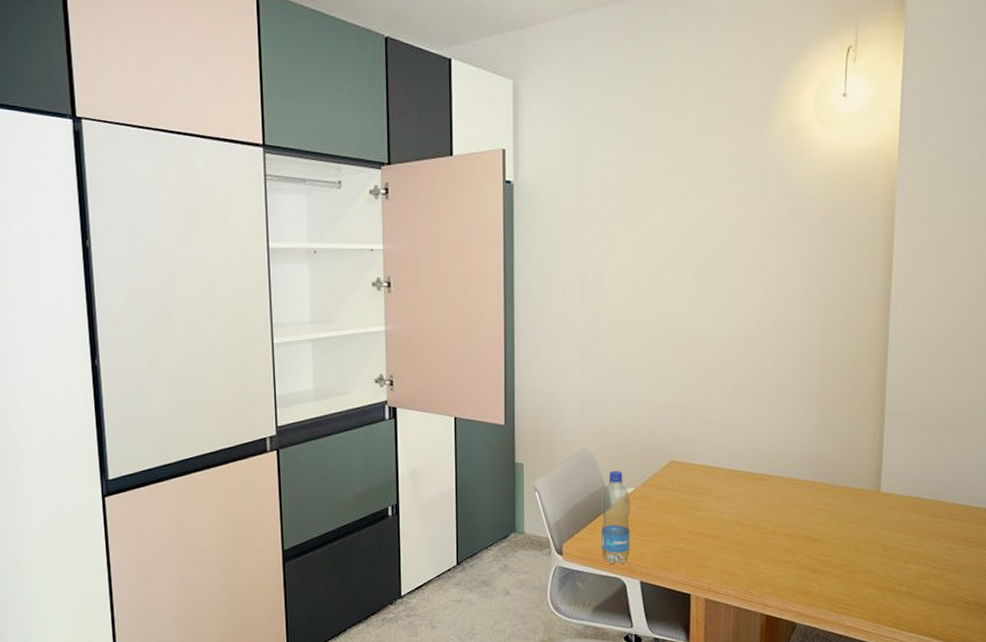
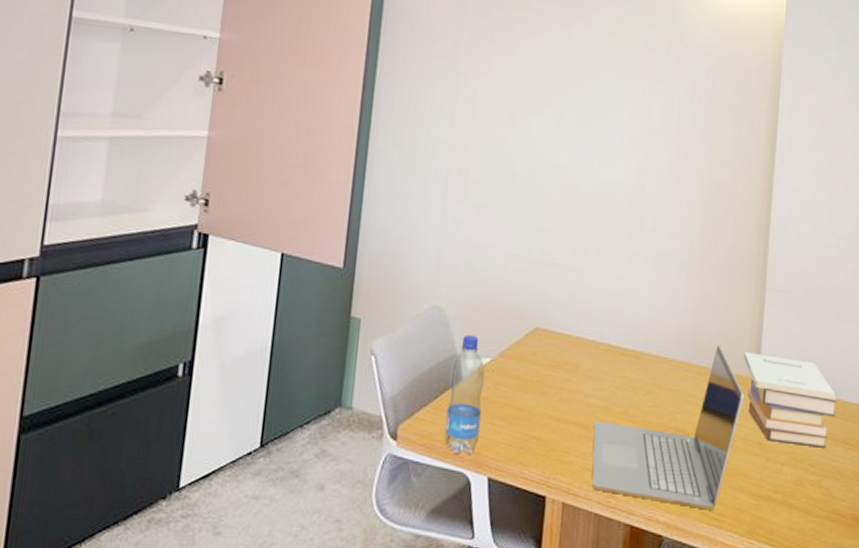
laptop: none [728,464,867,601] -> present [592,345,745,510]
books: none [865,469,959,546] -> present [744,352,837,448]

